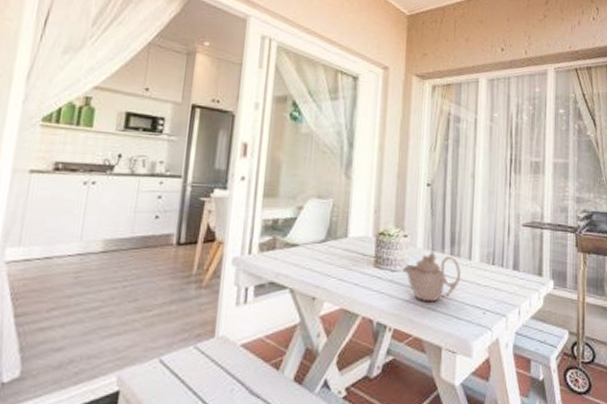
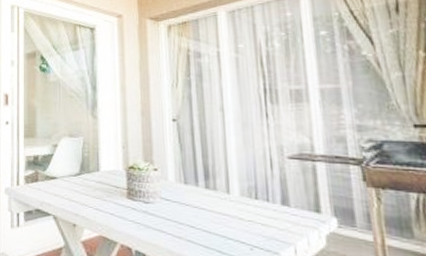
teapot: present [403,252,461,303] -> none [156,185,219,235]

